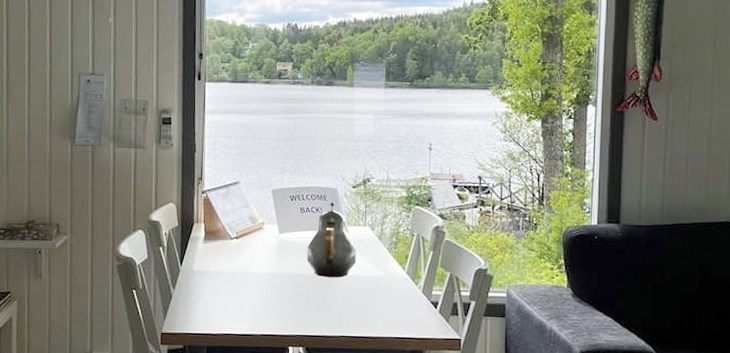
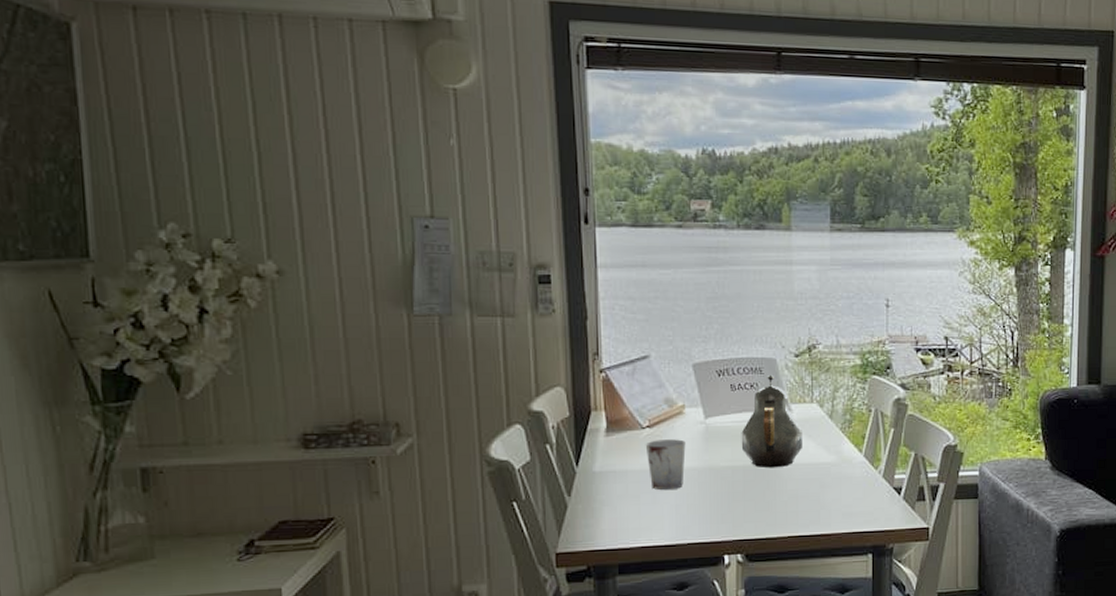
cup: none [232,248,263,290] -> present [645,439,686,491]

